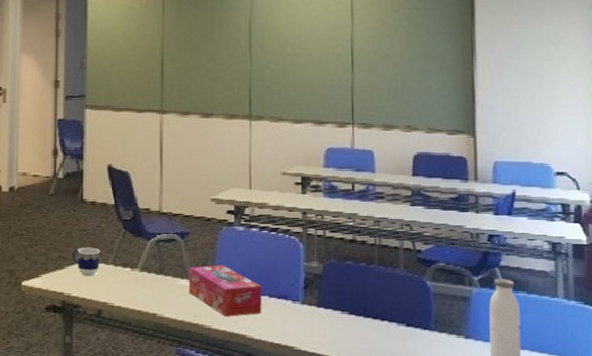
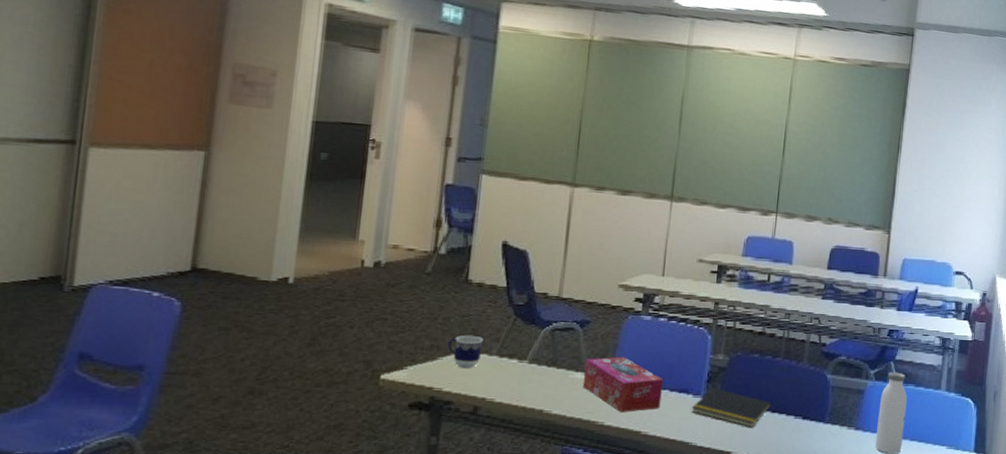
notepad: none [291,295,372,334] -> present [691,388,772,428]

